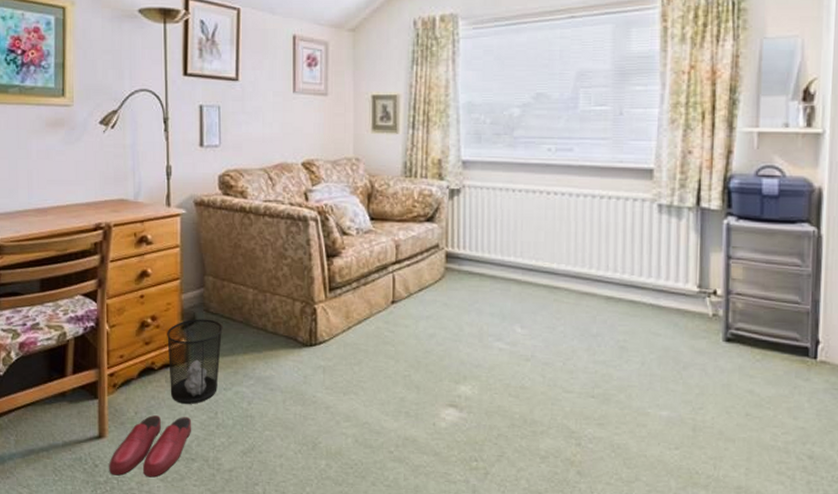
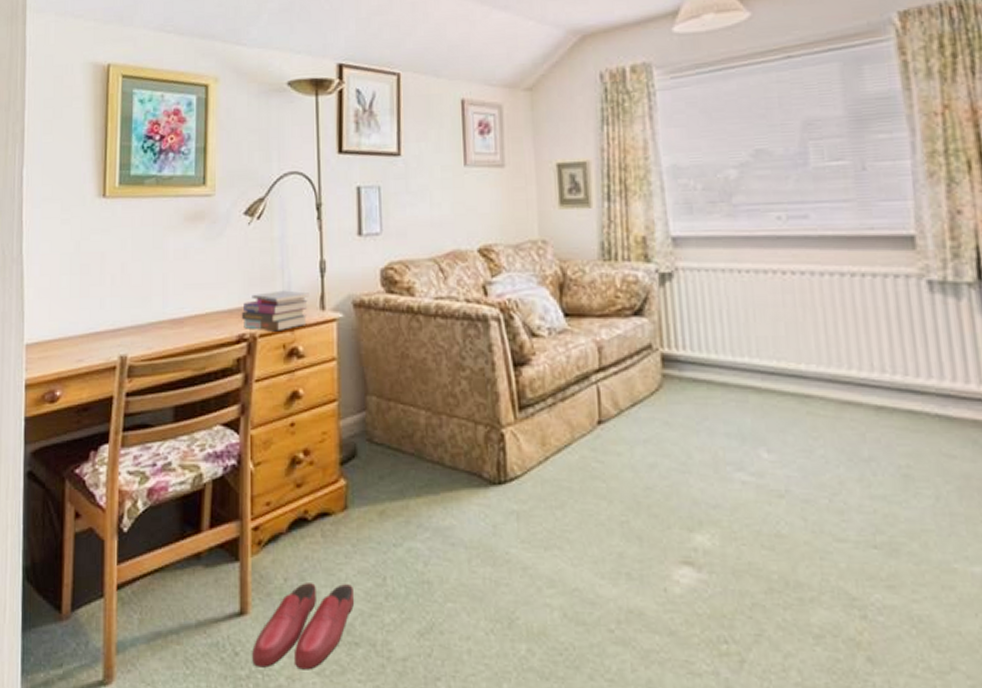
books: none [97,189,157,223] -> present [241,290,309,332]
waste bin: present [167,318,223,404] -> none [322,451,391,566]

